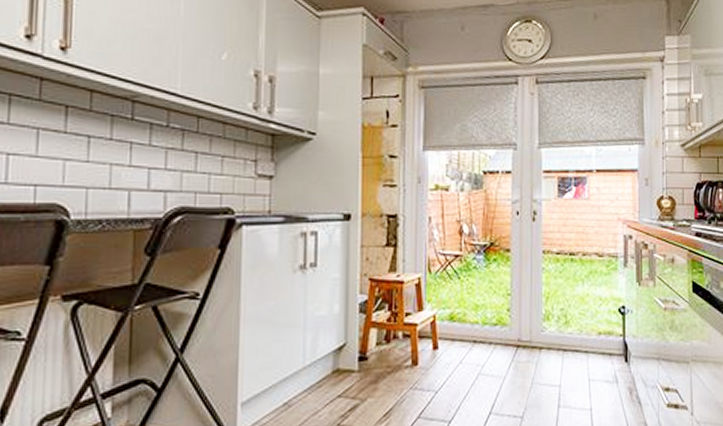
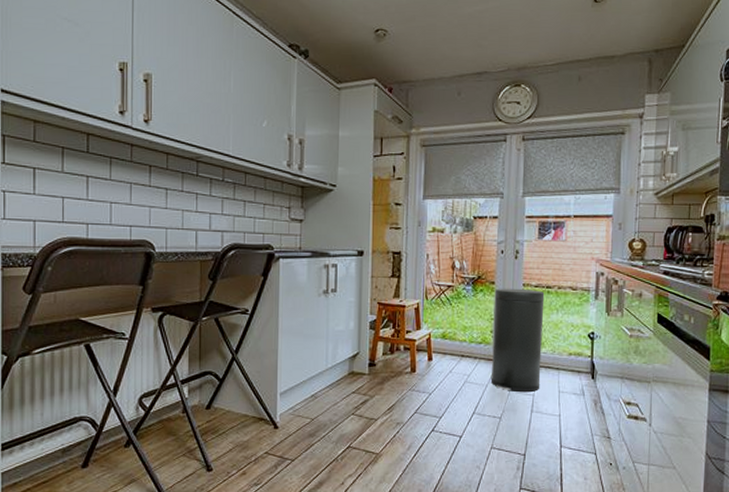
pedal bin: none [510,256,568,384] -> present [491,288,545,393]

